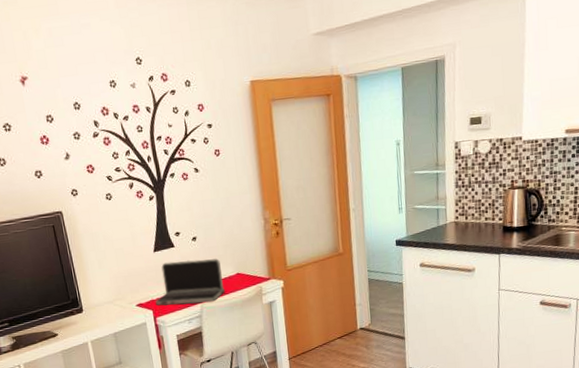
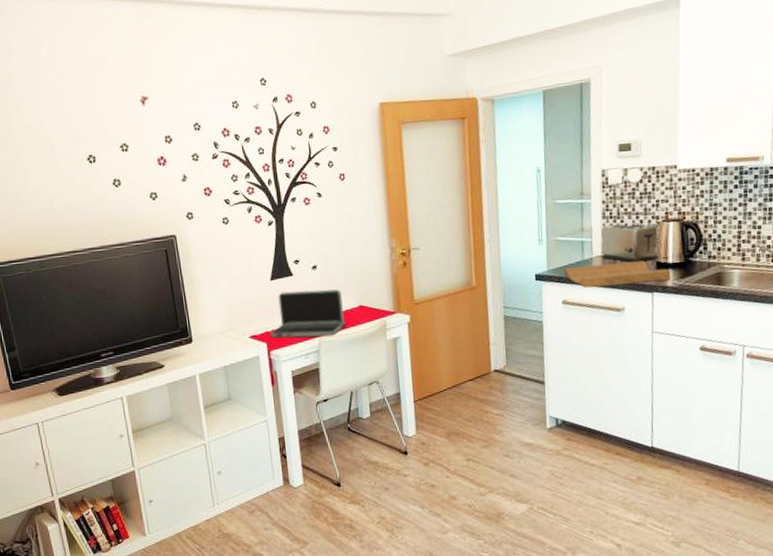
cutting board: none [421,225,516,251] -> present [563,260,671,288]
toaster: none [454,190,507,228] -> present [601,222,661,263]

